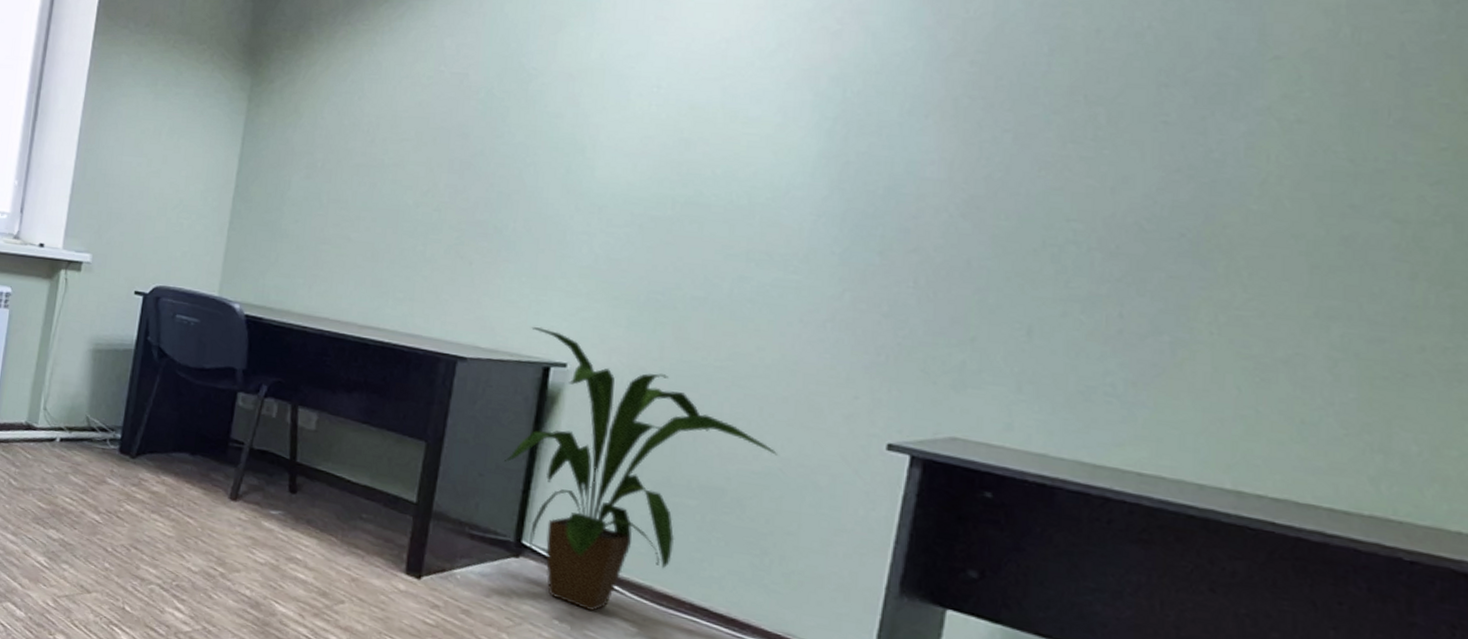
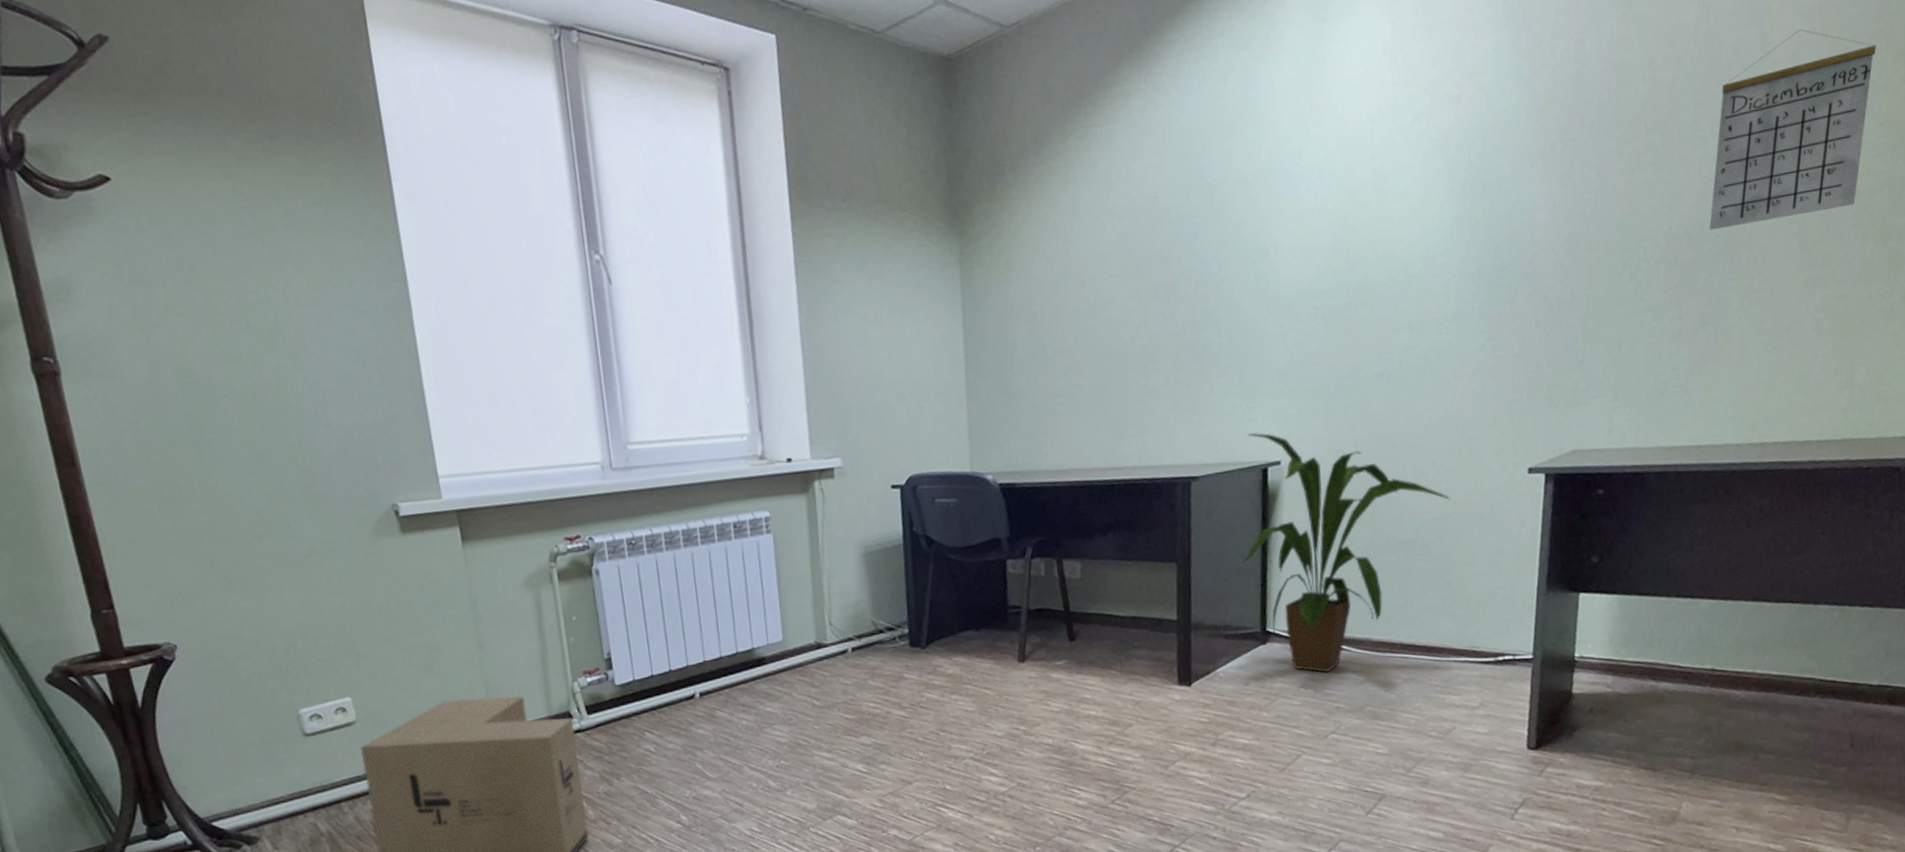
calendar: none [1171,26,1437,235] -> present [1709,29,1877,231]

